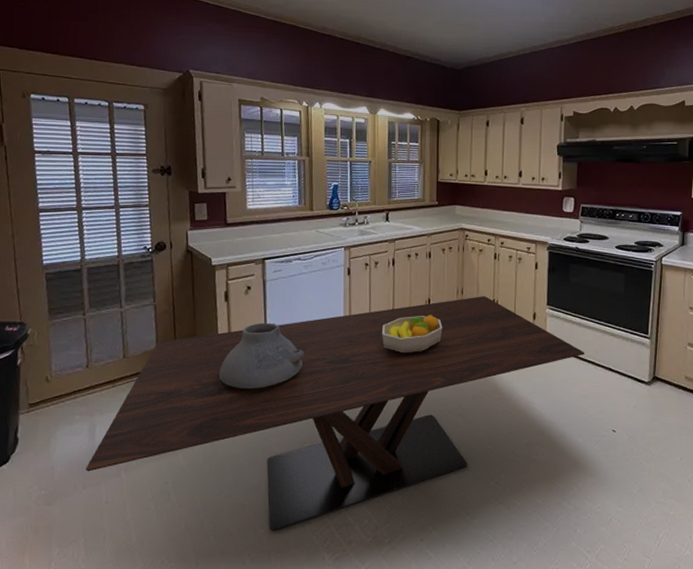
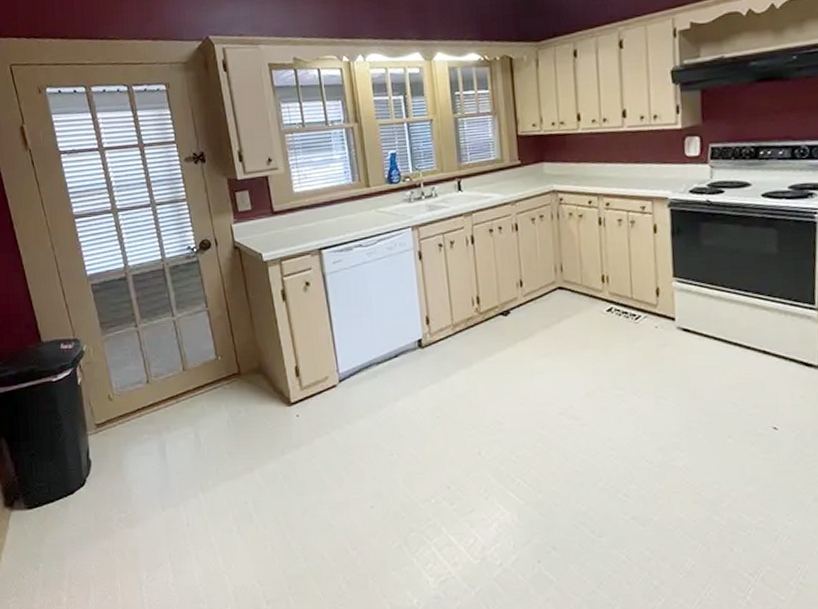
dining table: present [86,296,585,532] -> none [162,272,729,554]
vase: present [218,322,304,389] -> none [286,321,380,398]
fruit bowl: present [382,315,443,354] -> none [467,300,541,348]

